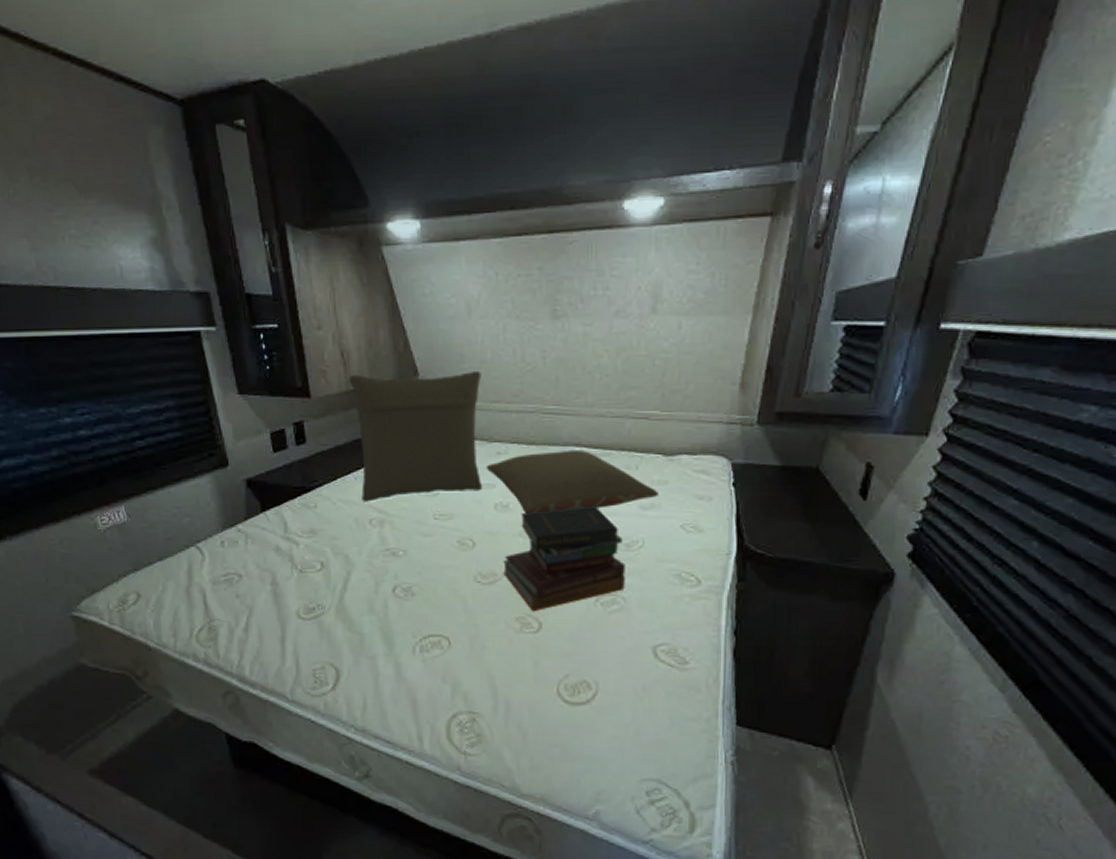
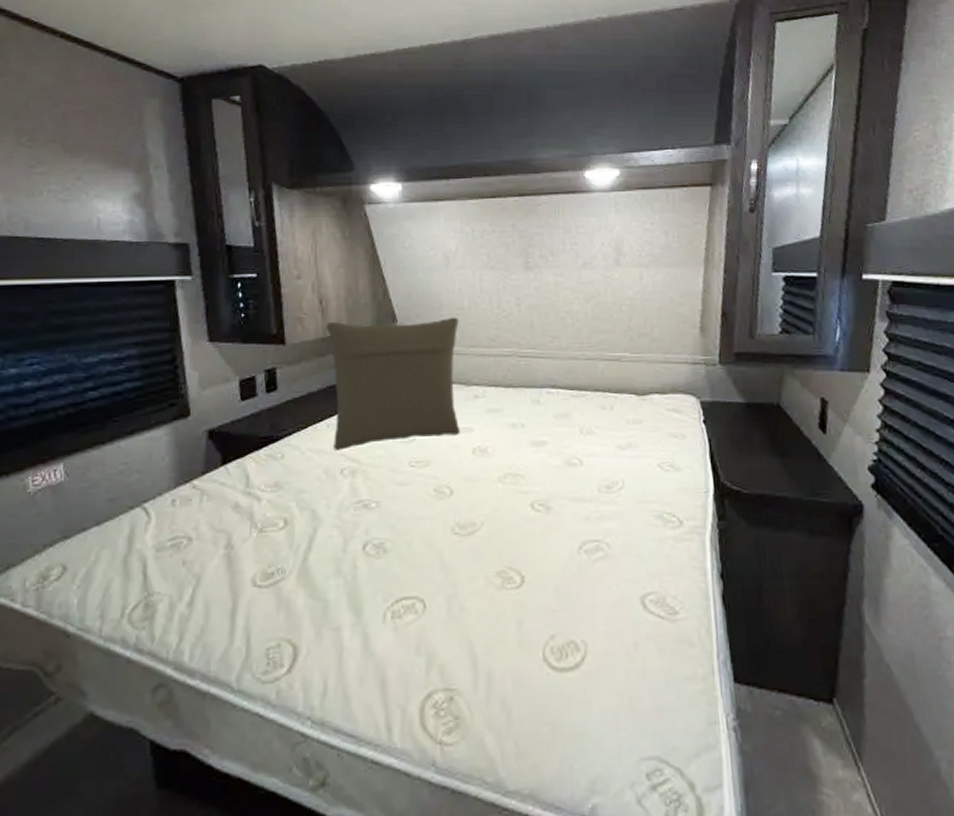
pillow: present [486,449,659,513] -> none [463,391,634,457]
books: present [503,506,625,612] -> none [482,447,608,564]

